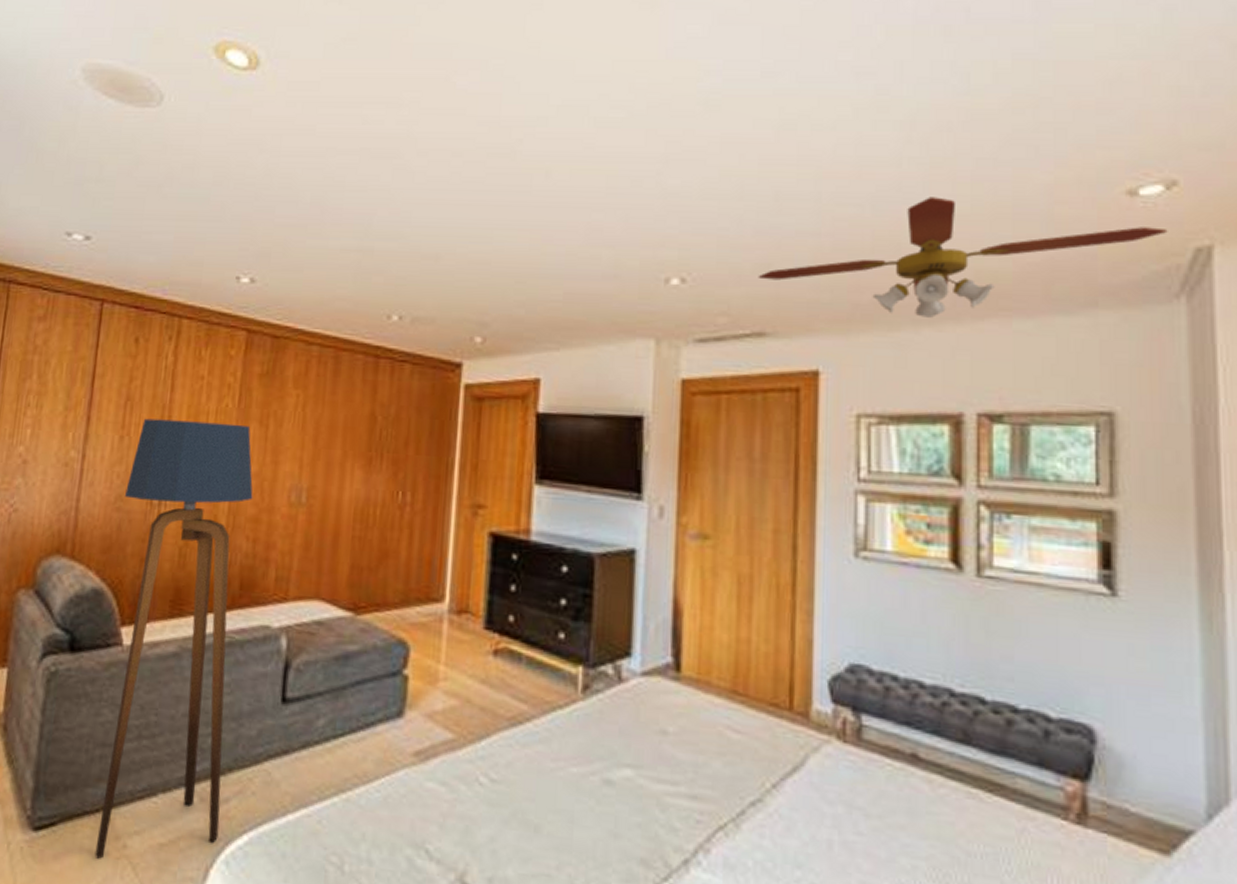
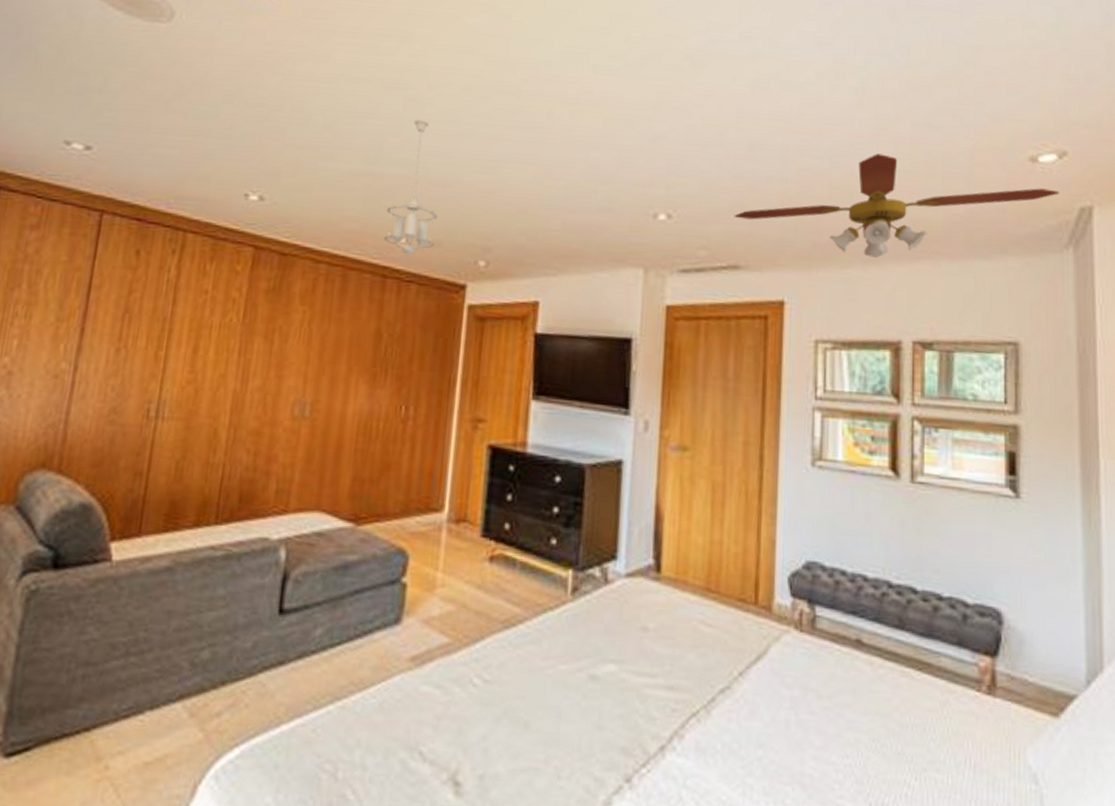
floor lamp: present [94,418,253,860] -> none [73,331,256,784]
pendant light: none [375,189,430,335] -> present [383,119,437,256]

